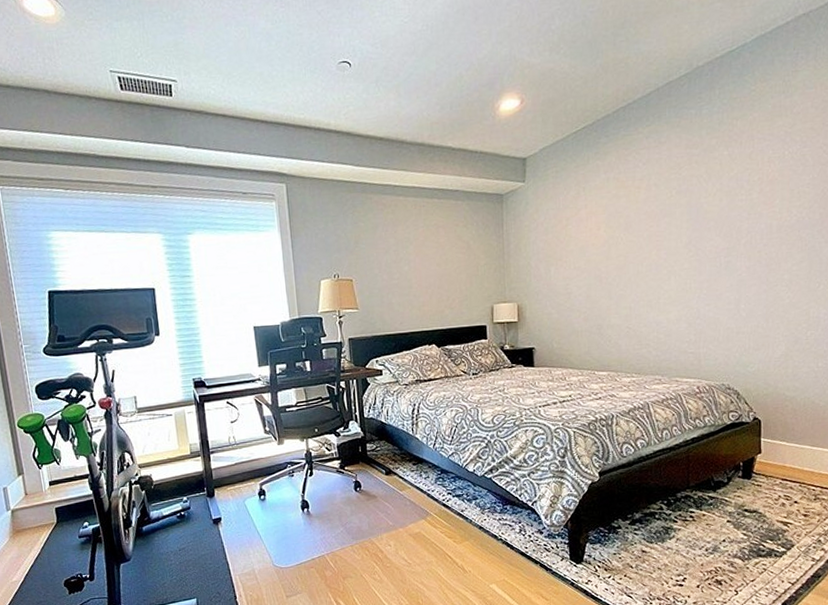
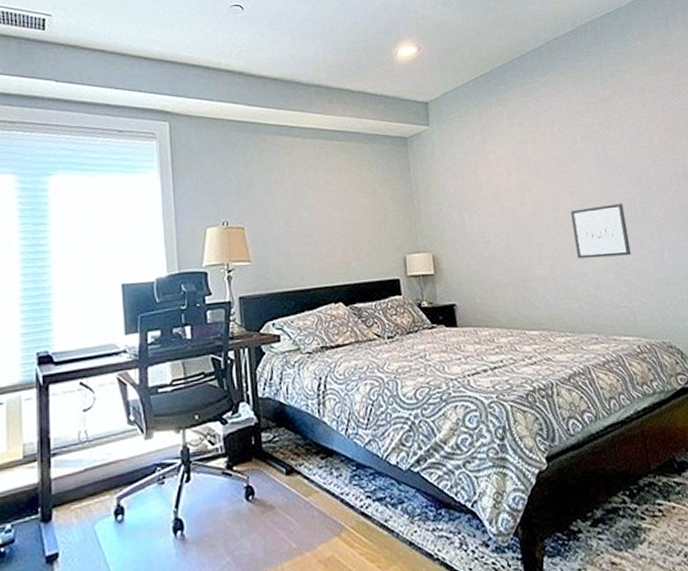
wall art: none [654,257,708,310] -> present [570,203,632,259]

